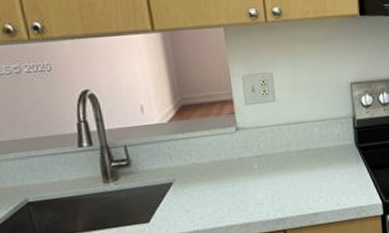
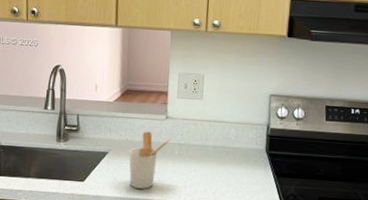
utensil holder: none [199,149,247,217] -> present [129,131,172,190]

